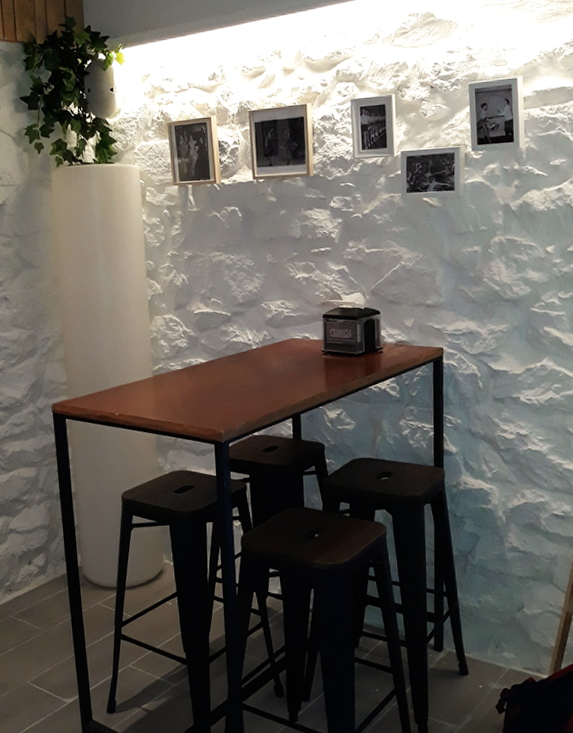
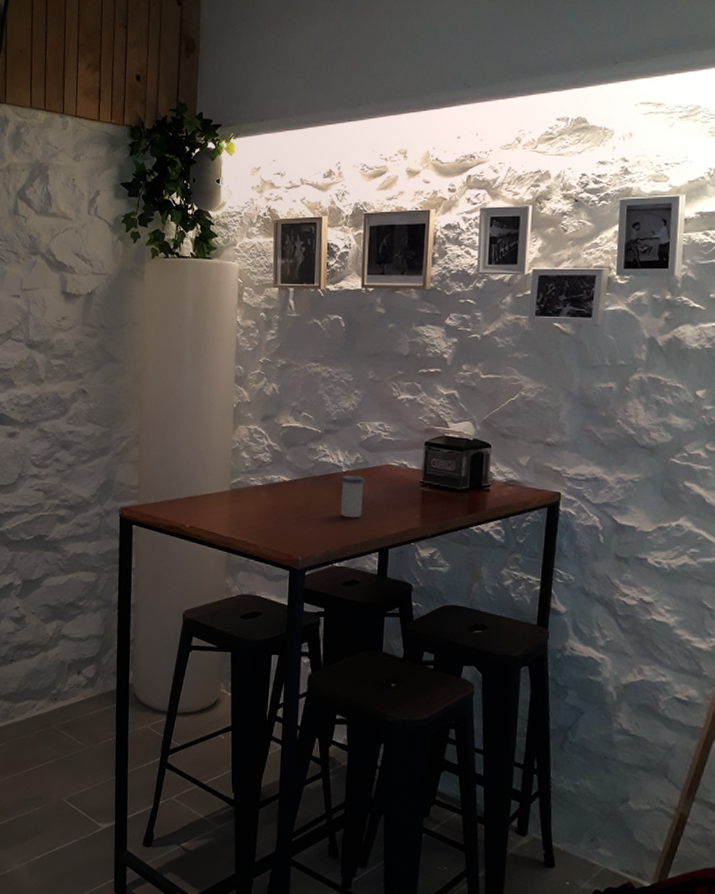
salt shaker: none [252,351,274,390] -> present [340,475,365,518]

